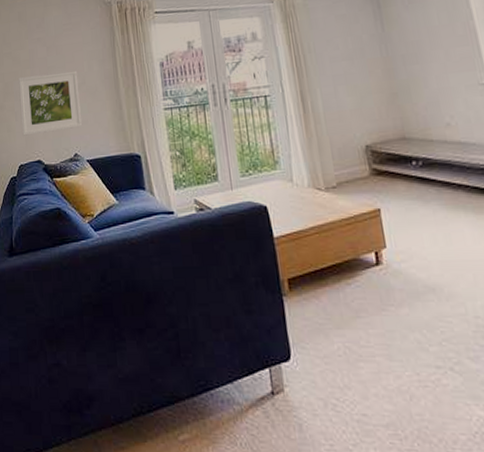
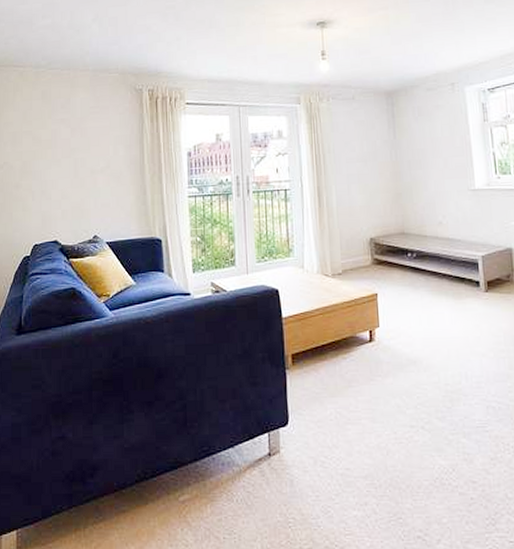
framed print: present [18,70,82,136] -> none [38,154,103,216]

